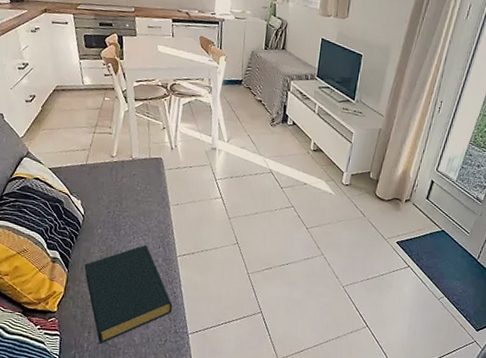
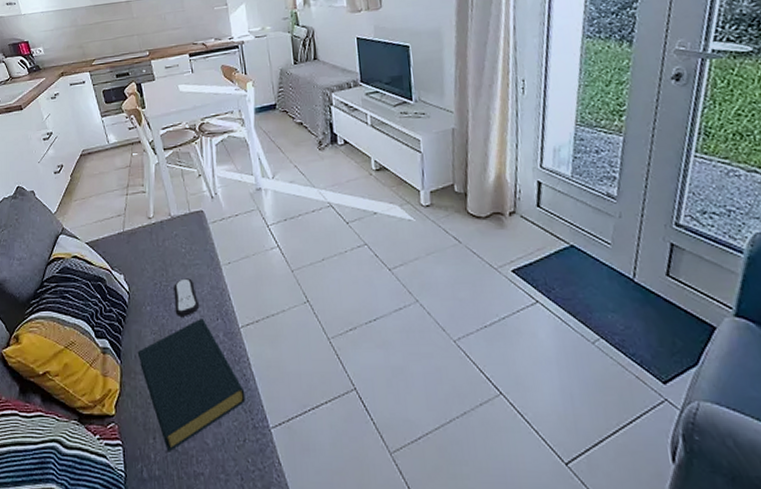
remote control: none [123,211,146,242] -> present [174,278,200,316]

